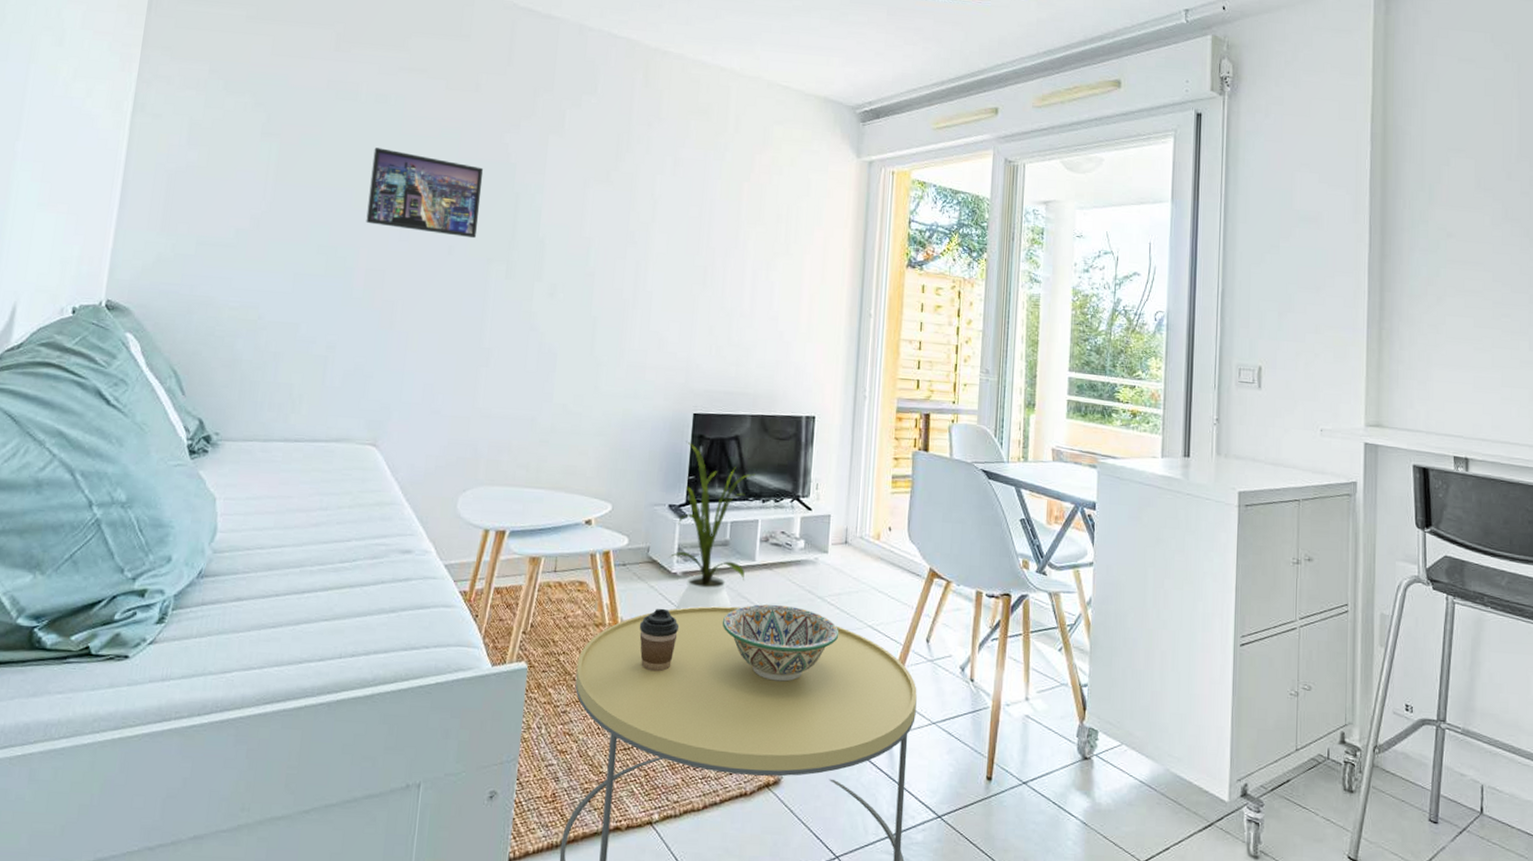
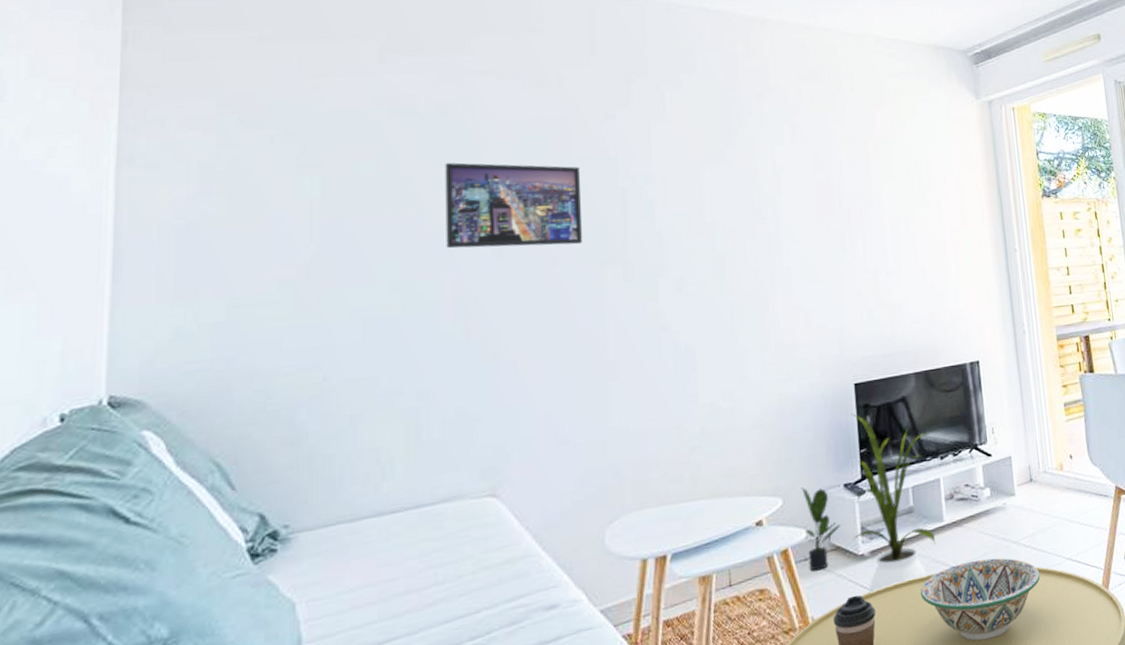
potted plant: none [626,499,660,578] -> present [801,487,841,571]

